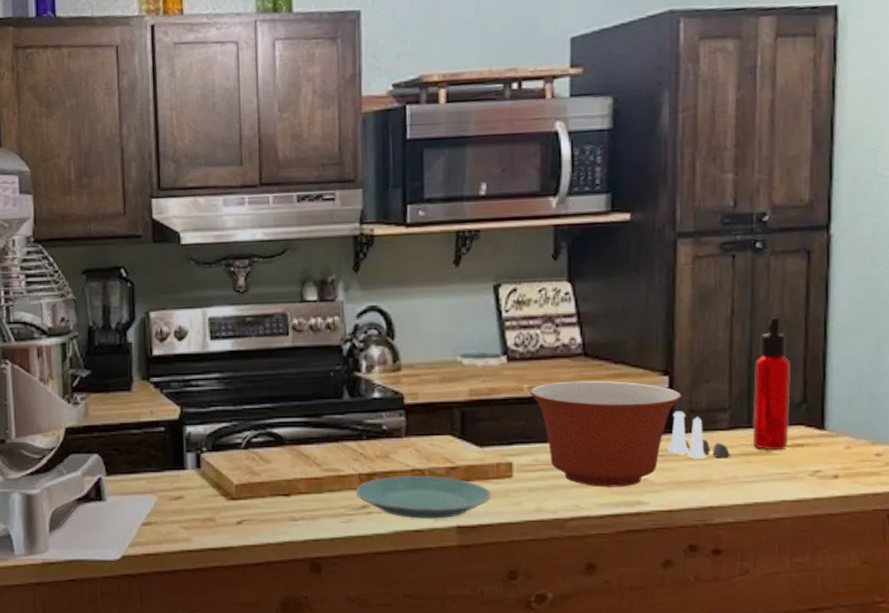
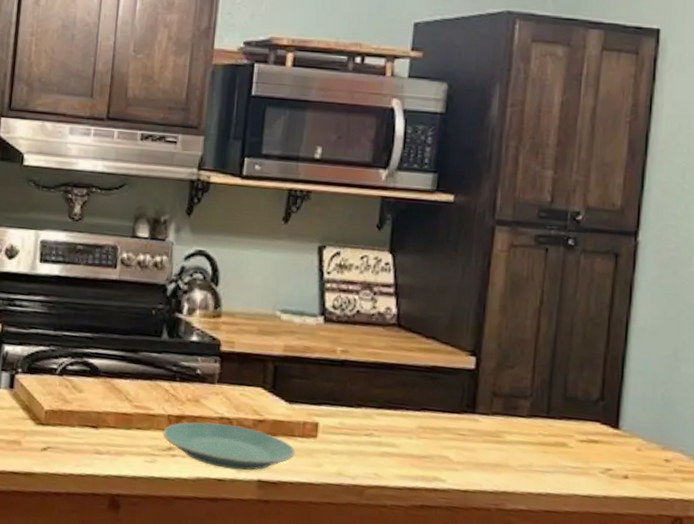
mixing bowl: present [529,380,682,487] -> none [342,349,487,462]
salt and pepper shaker set: present [667,411,731,459] -> none [468,392,529,446]
water bottle: present [753,317,791,451] -> none [550,313,591,444]

